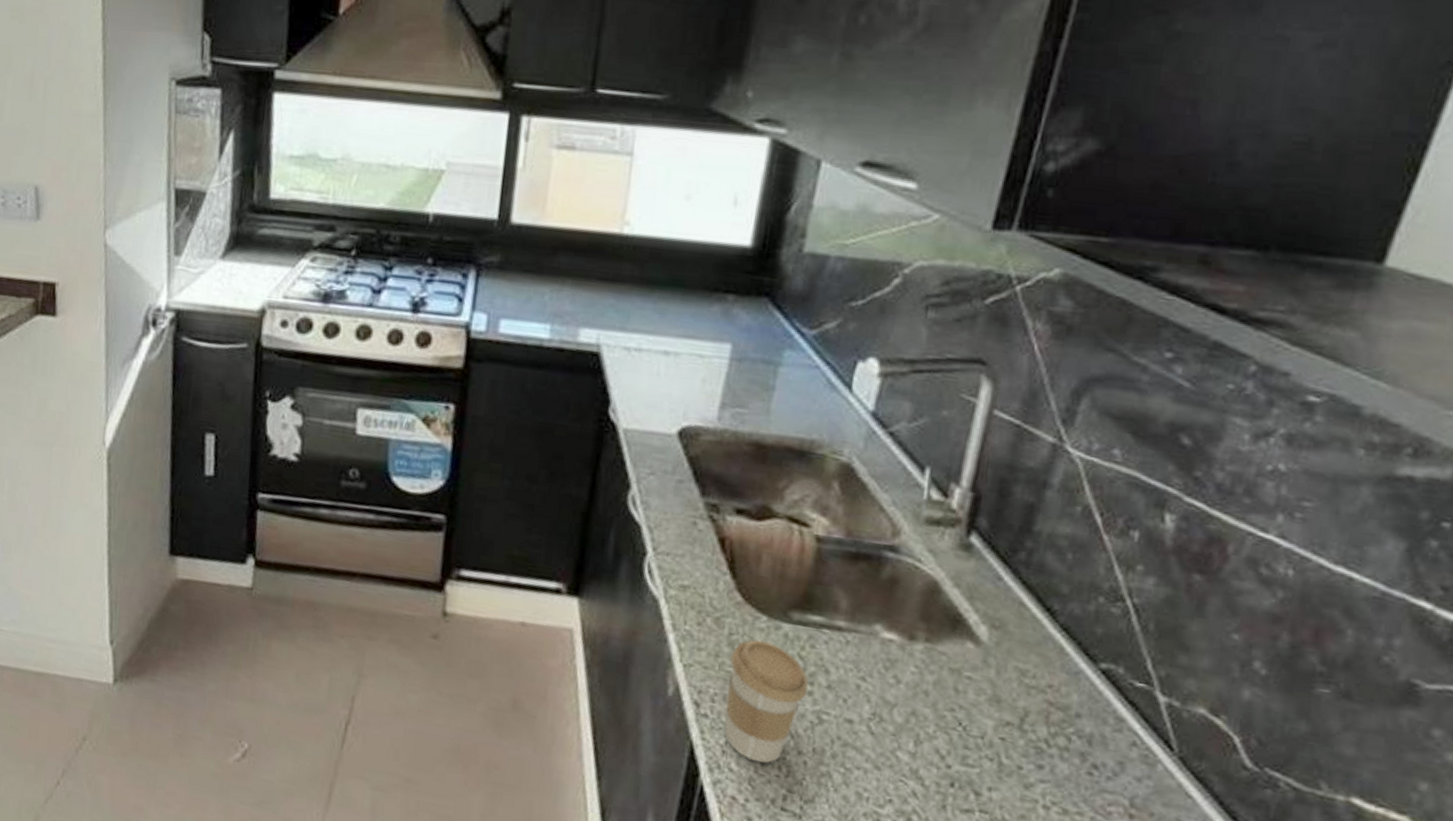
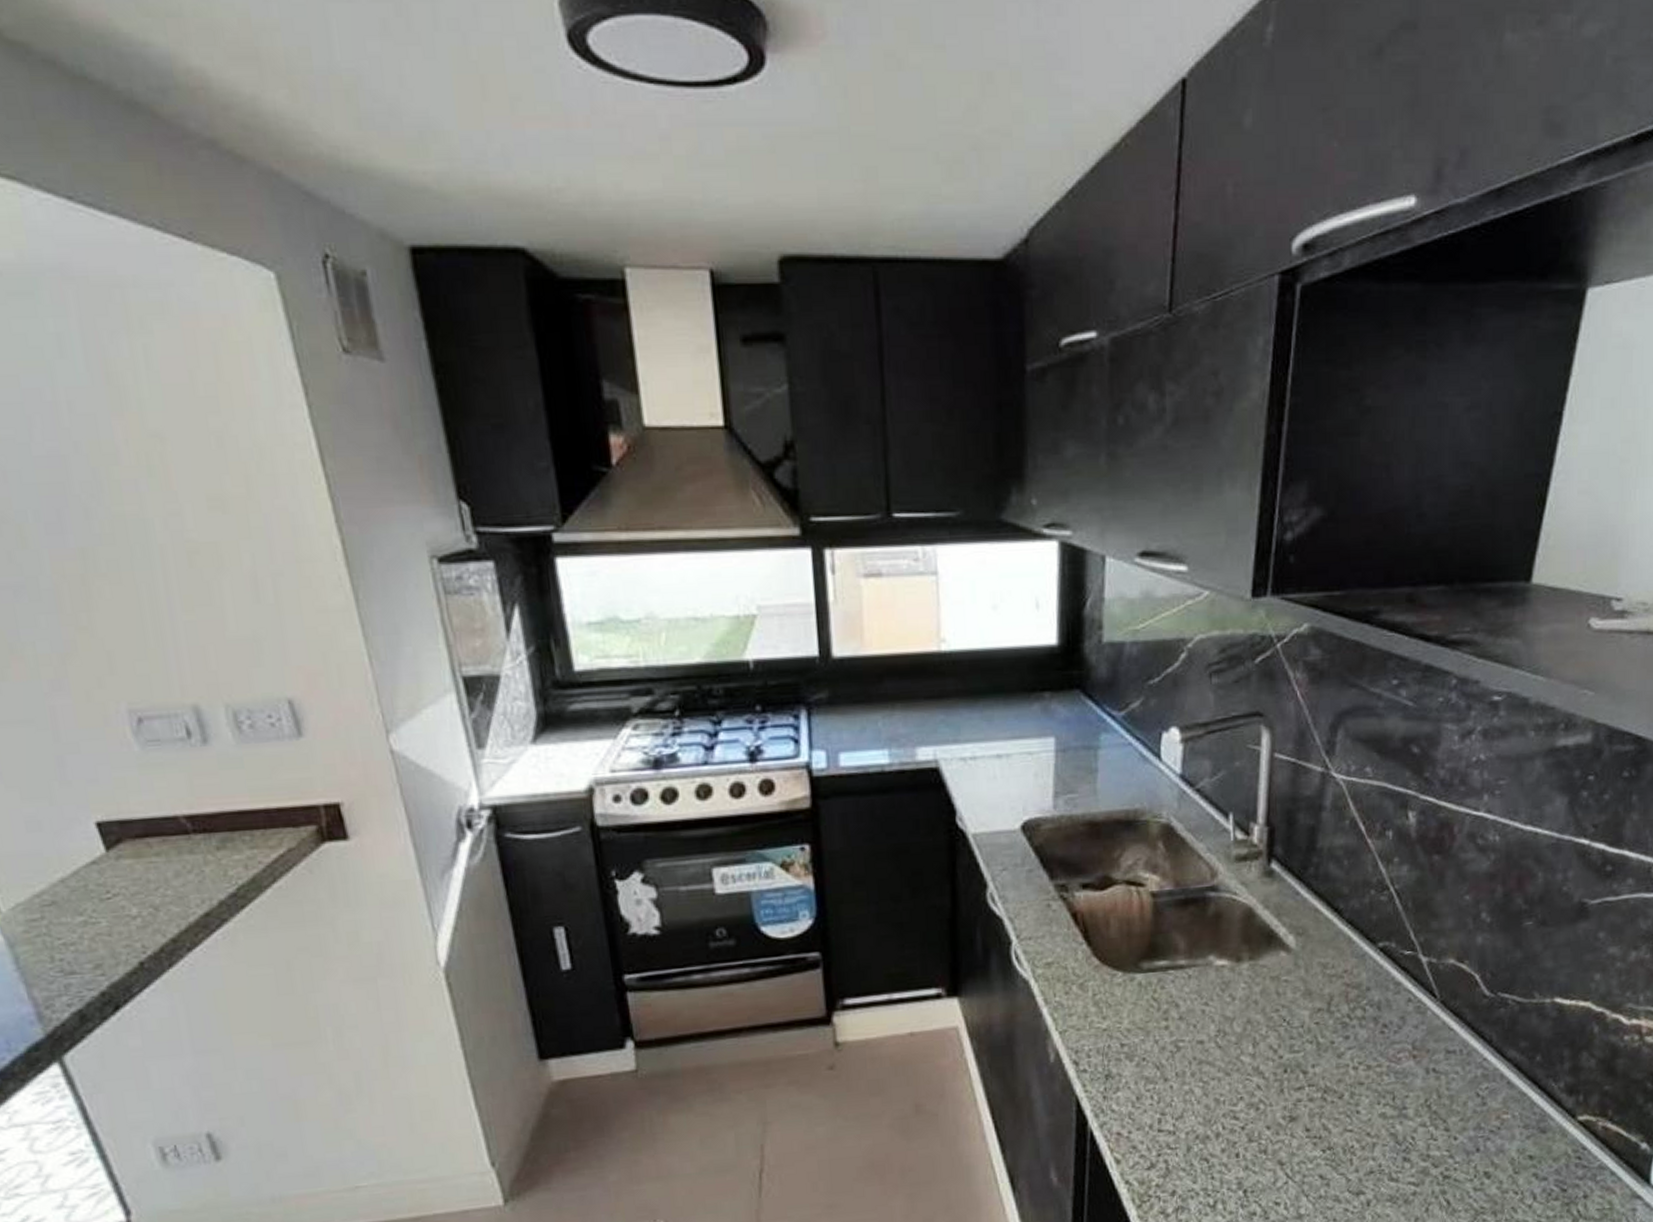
coffee cup: present [725,640,808,763] -> none [1098,993,1164,1098]

